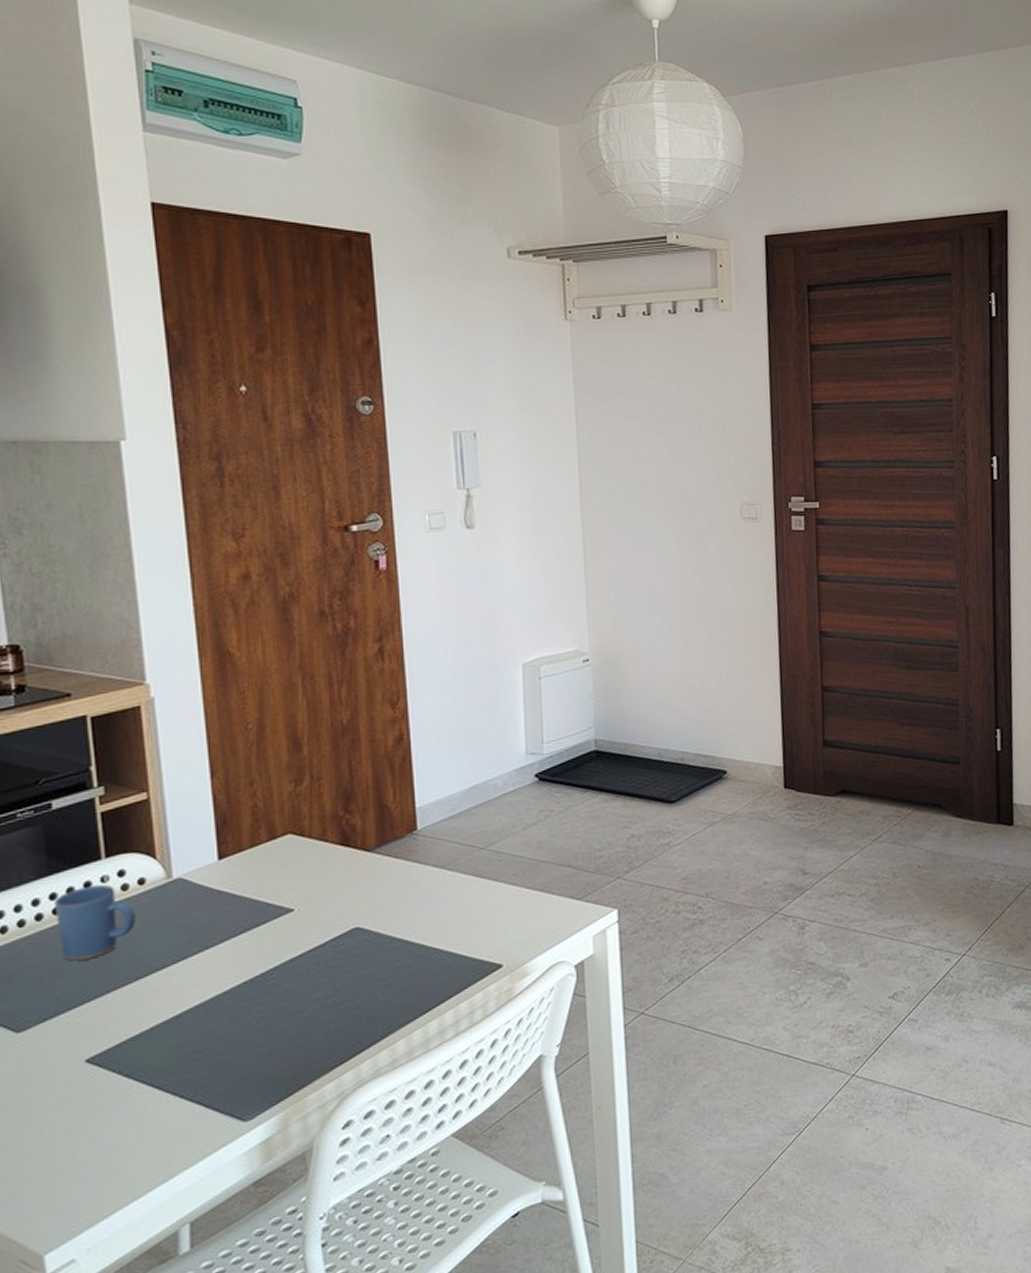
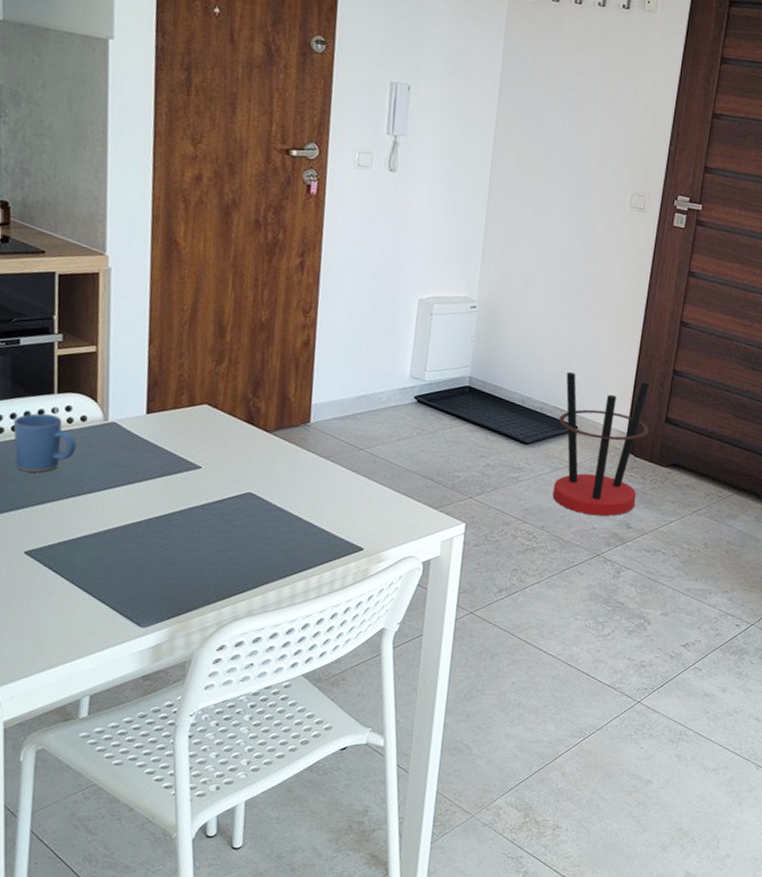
umbrella stand: none [703,704,808,869] -> present [552,371,650,516]

